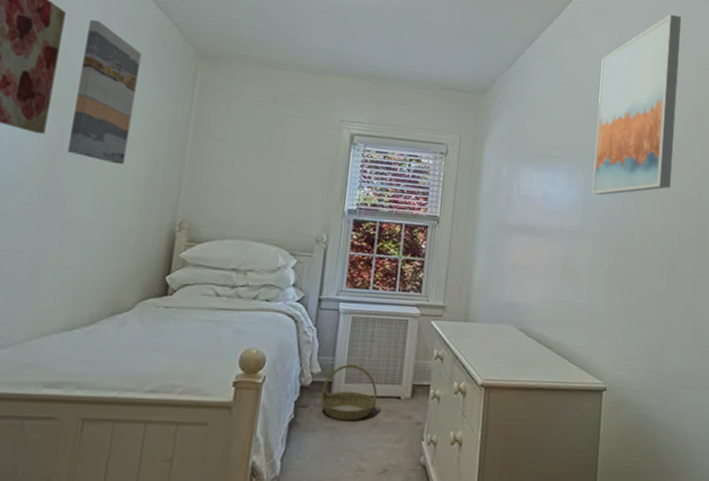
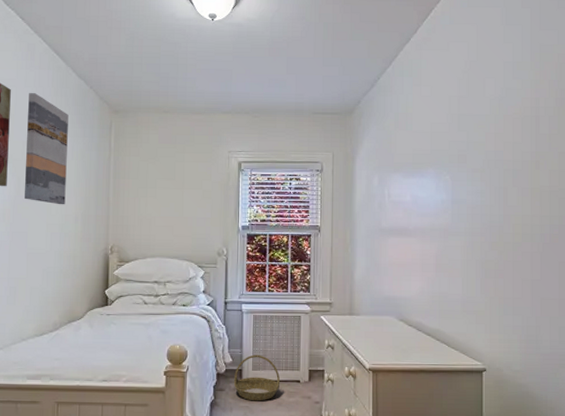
wall art: present [592,14,681,195] -> none [460,15,539,194]

